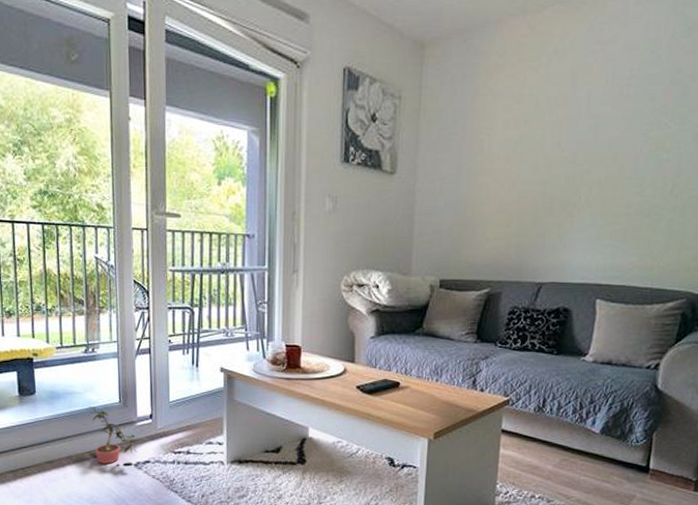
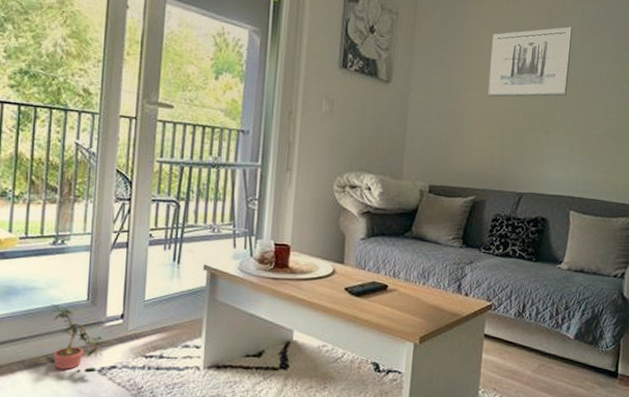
wall art: none [502,92,602,181] -> present [487,26,573,97]

